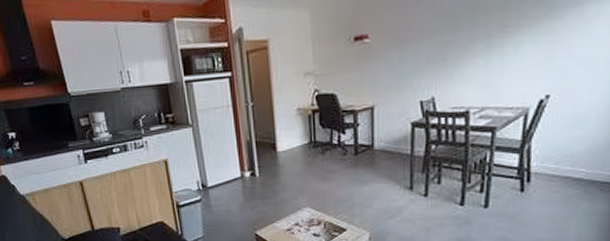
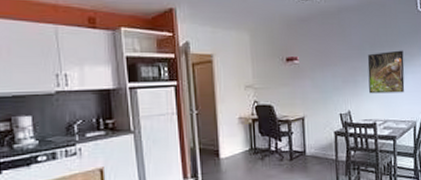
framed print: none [463,13,521,75] -> present [367,50,405,94]

